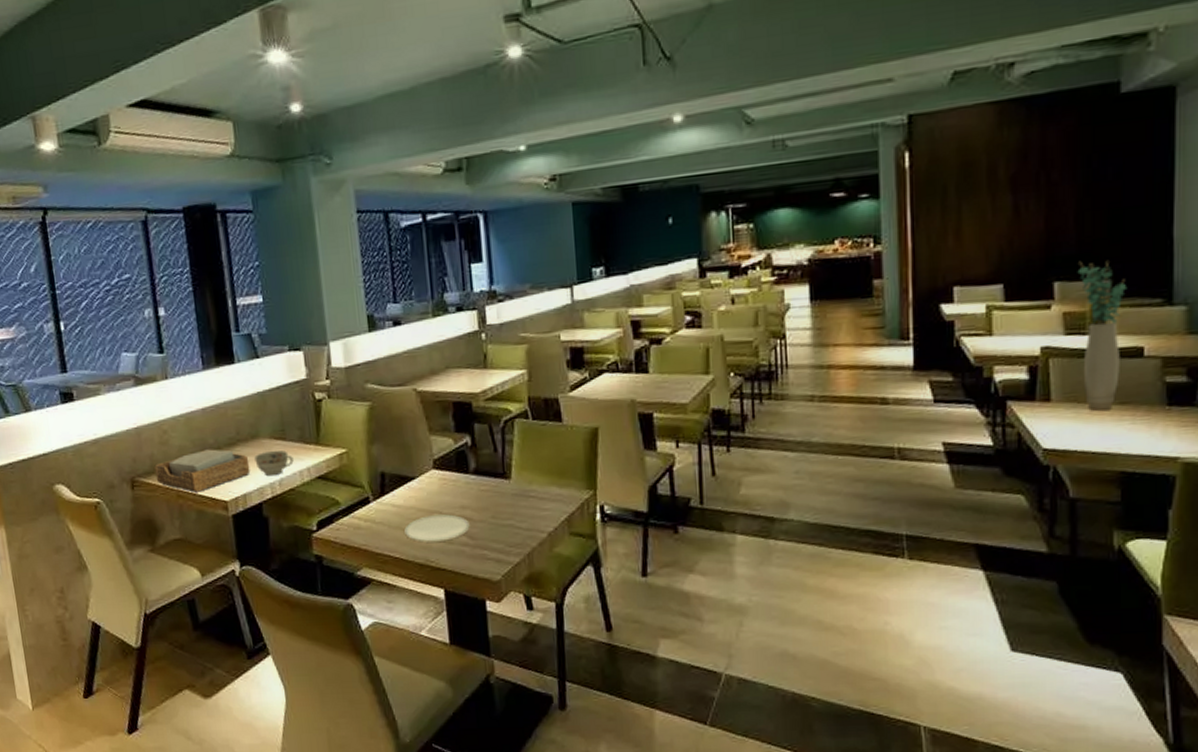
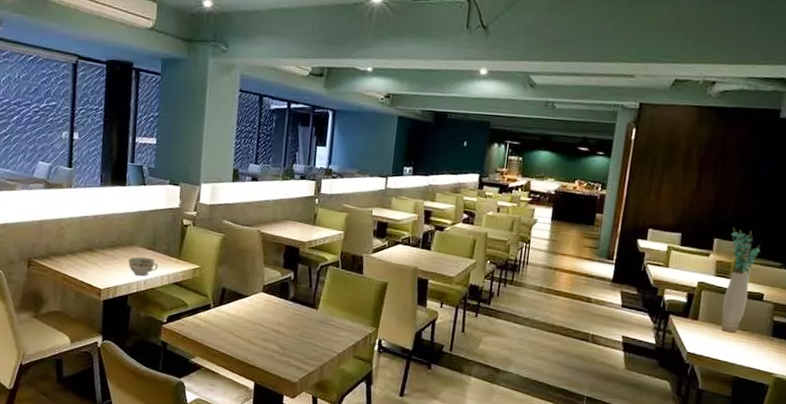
napkin holder: present [154,449,251,492] -> none [48,247,124,278]
plate: present [404,514,470,543] -> none [232,326,282,347]

